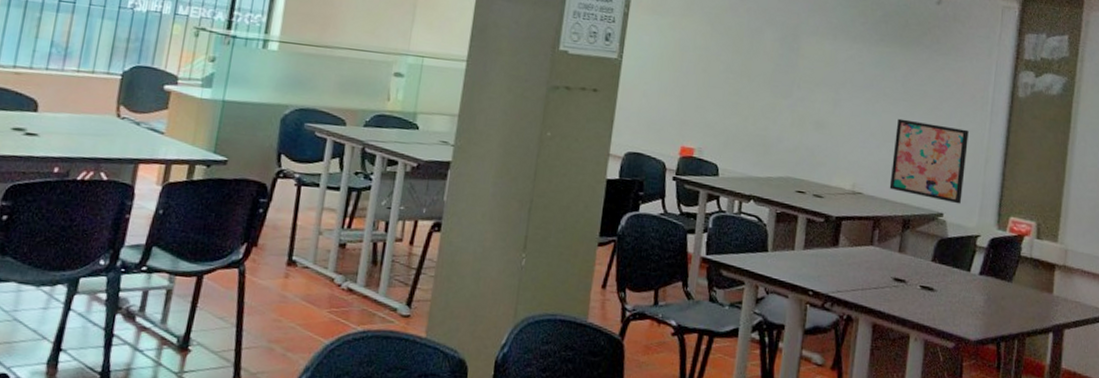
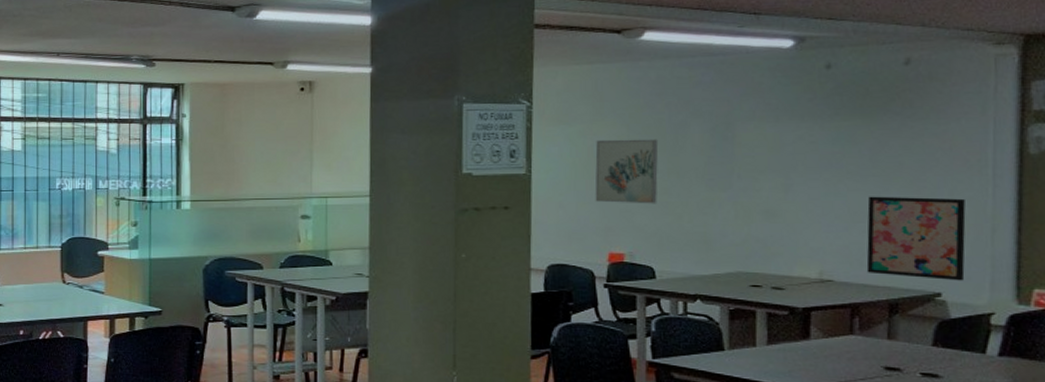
wall art: none [675,34,737,104] -> present [595,139,659,204]

